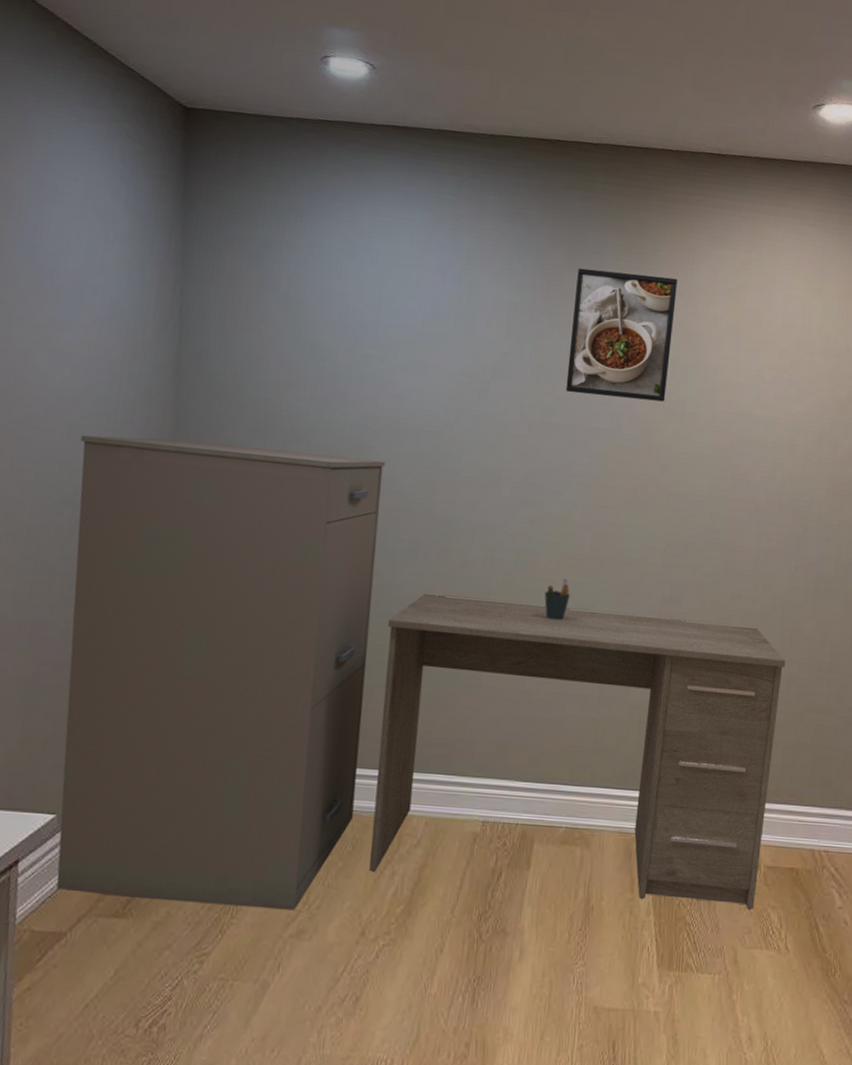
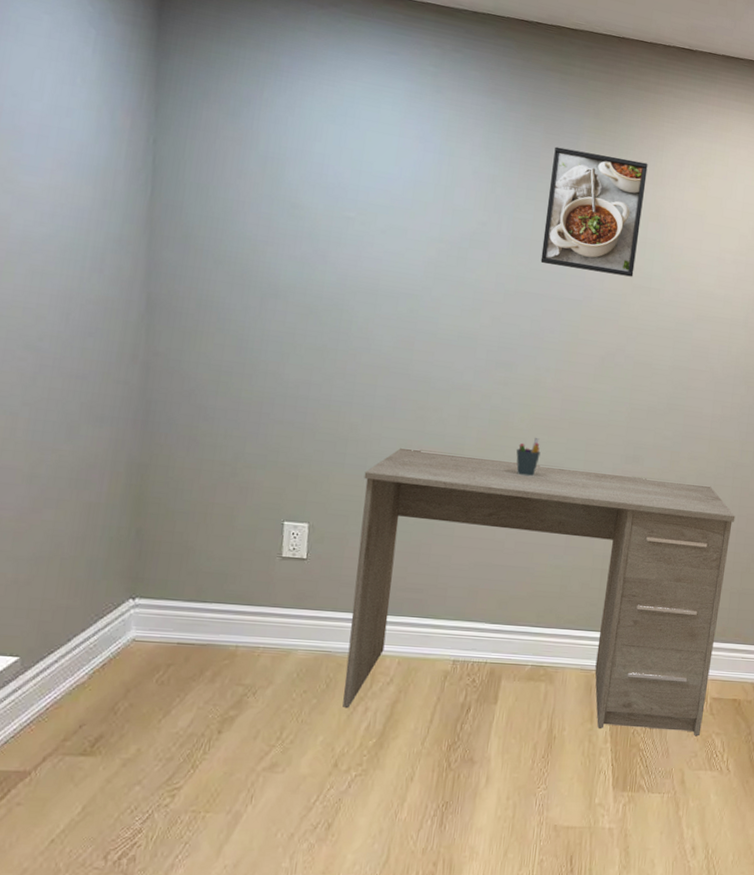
filing cabinet: present [56,435,385,910] -> none [20,281,364,745]

